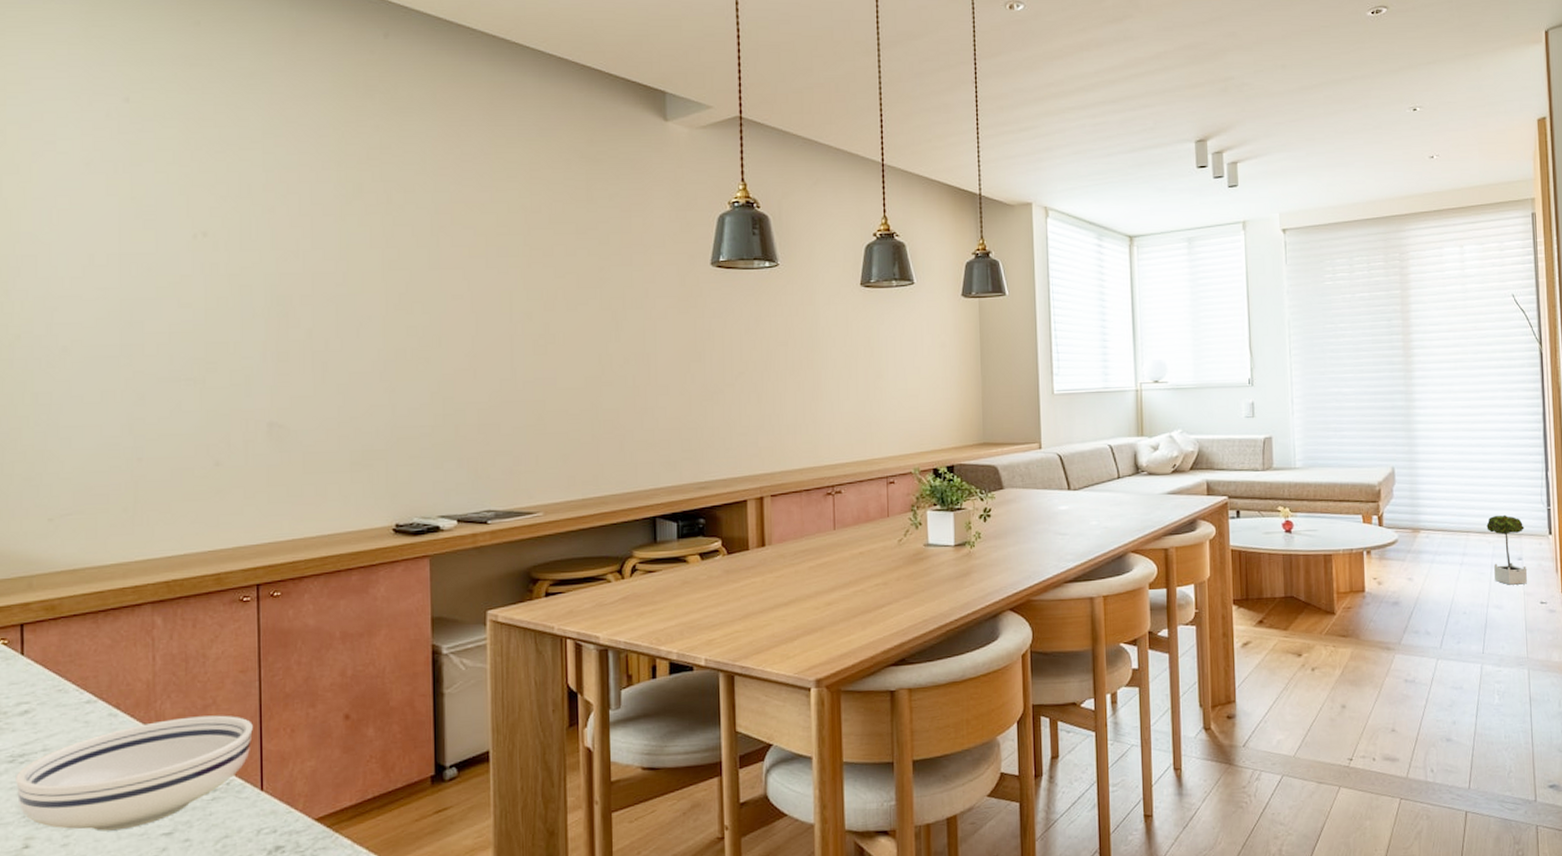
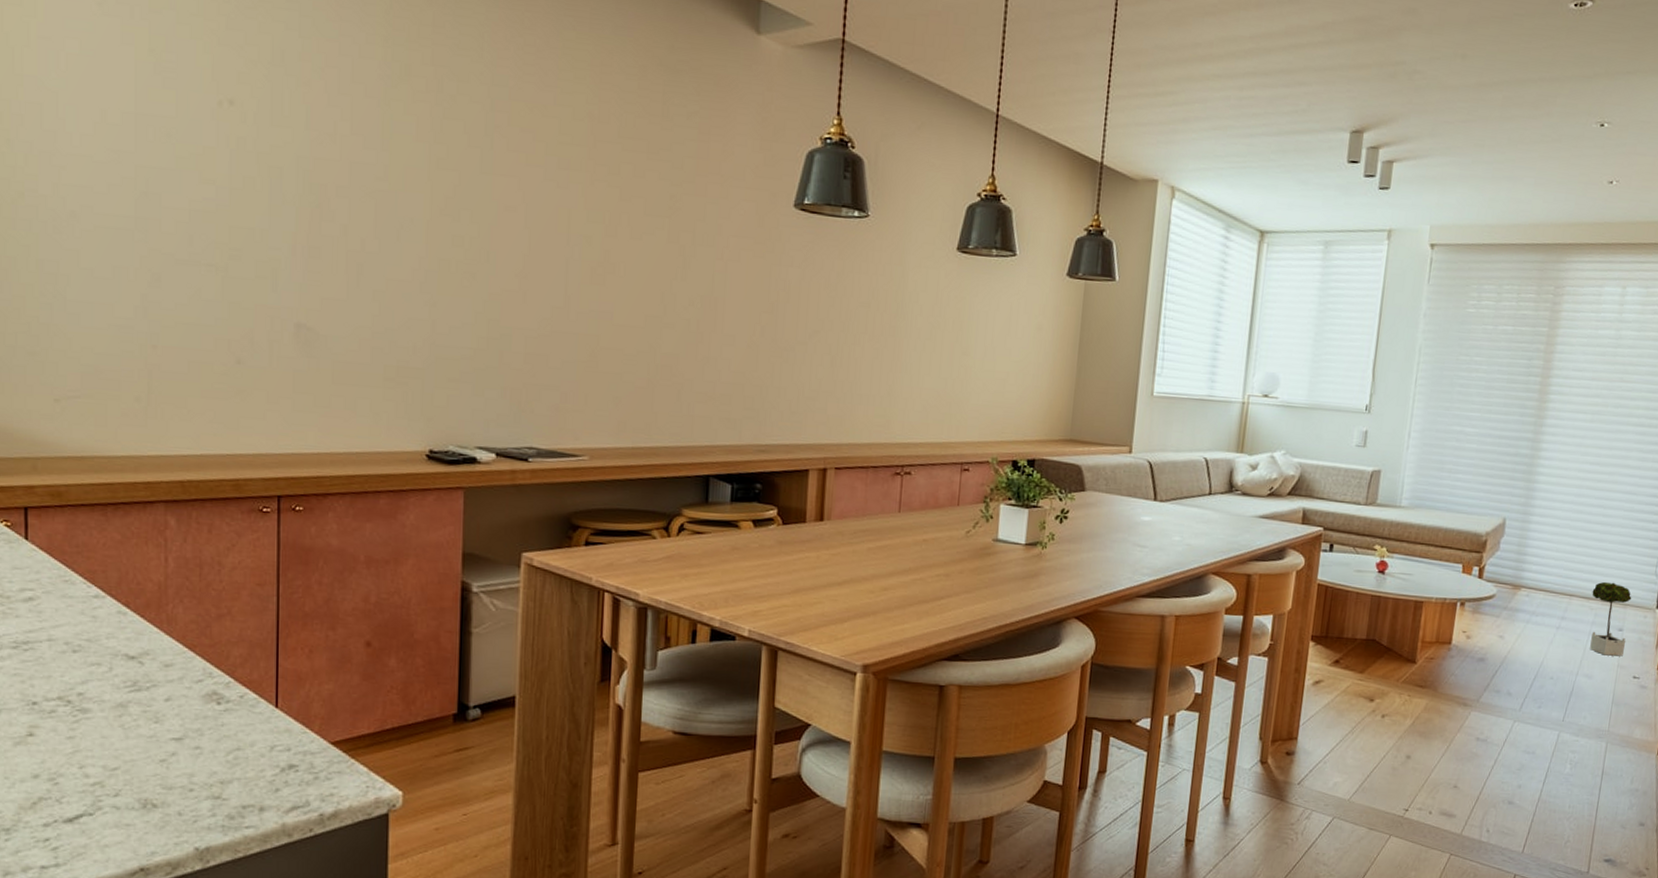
bowl: present [16,715,253,832] -> none [19,624,269,730]

